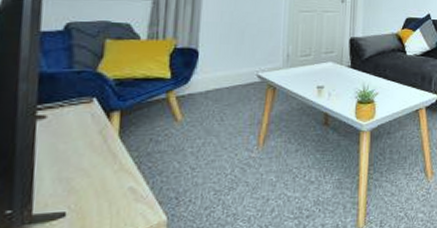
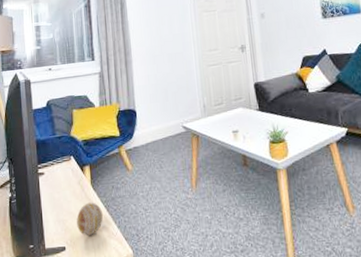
decorative egg: none [88,157,131,198] -> present [77,202,103,236]

